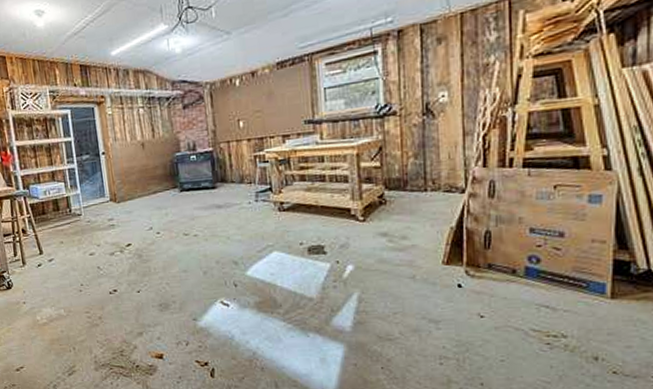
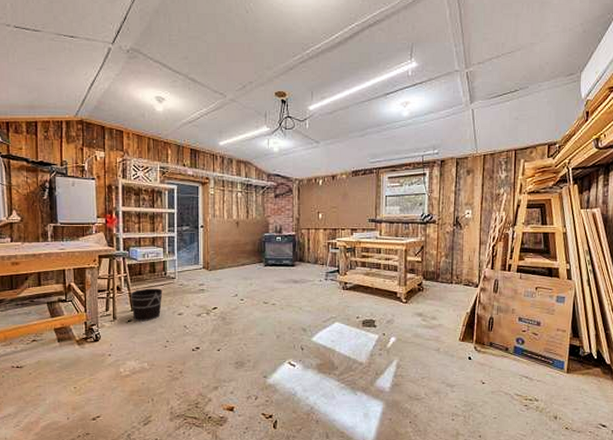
bucket: none [37,227,71,266] -> present [131,288,163,322]

